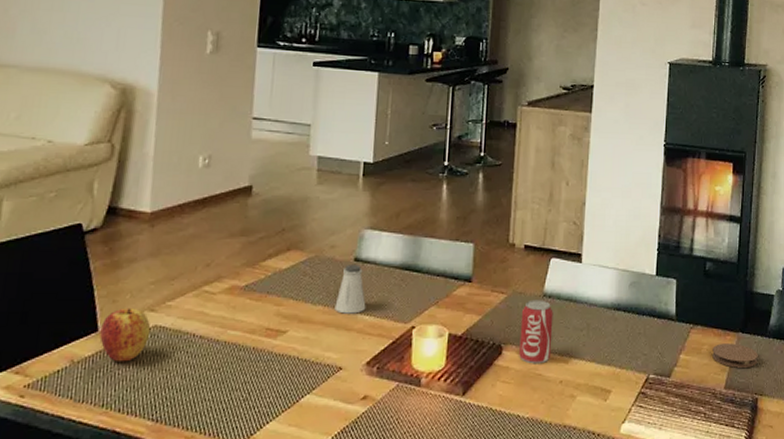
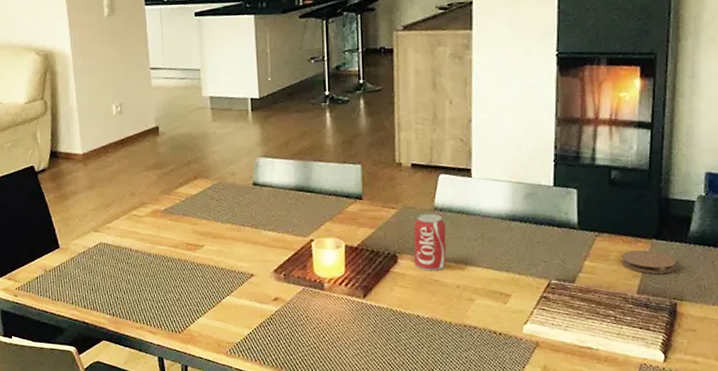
apple: present [99,308,151,362] -> none [61,229,98,271]
saltshaker: present [334,265,366,314] -> none [241,188,268,230]

